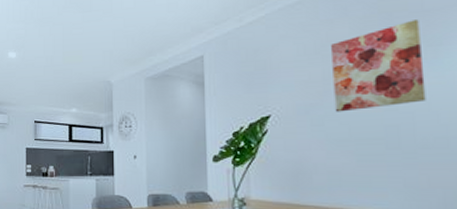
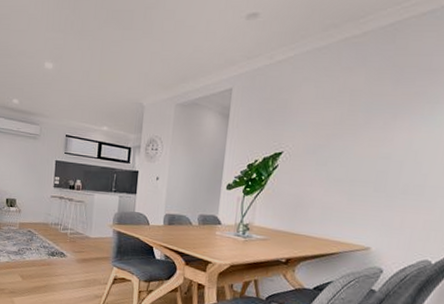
wall art: present [331,20,426,112] -> none [338,77,425,155]

